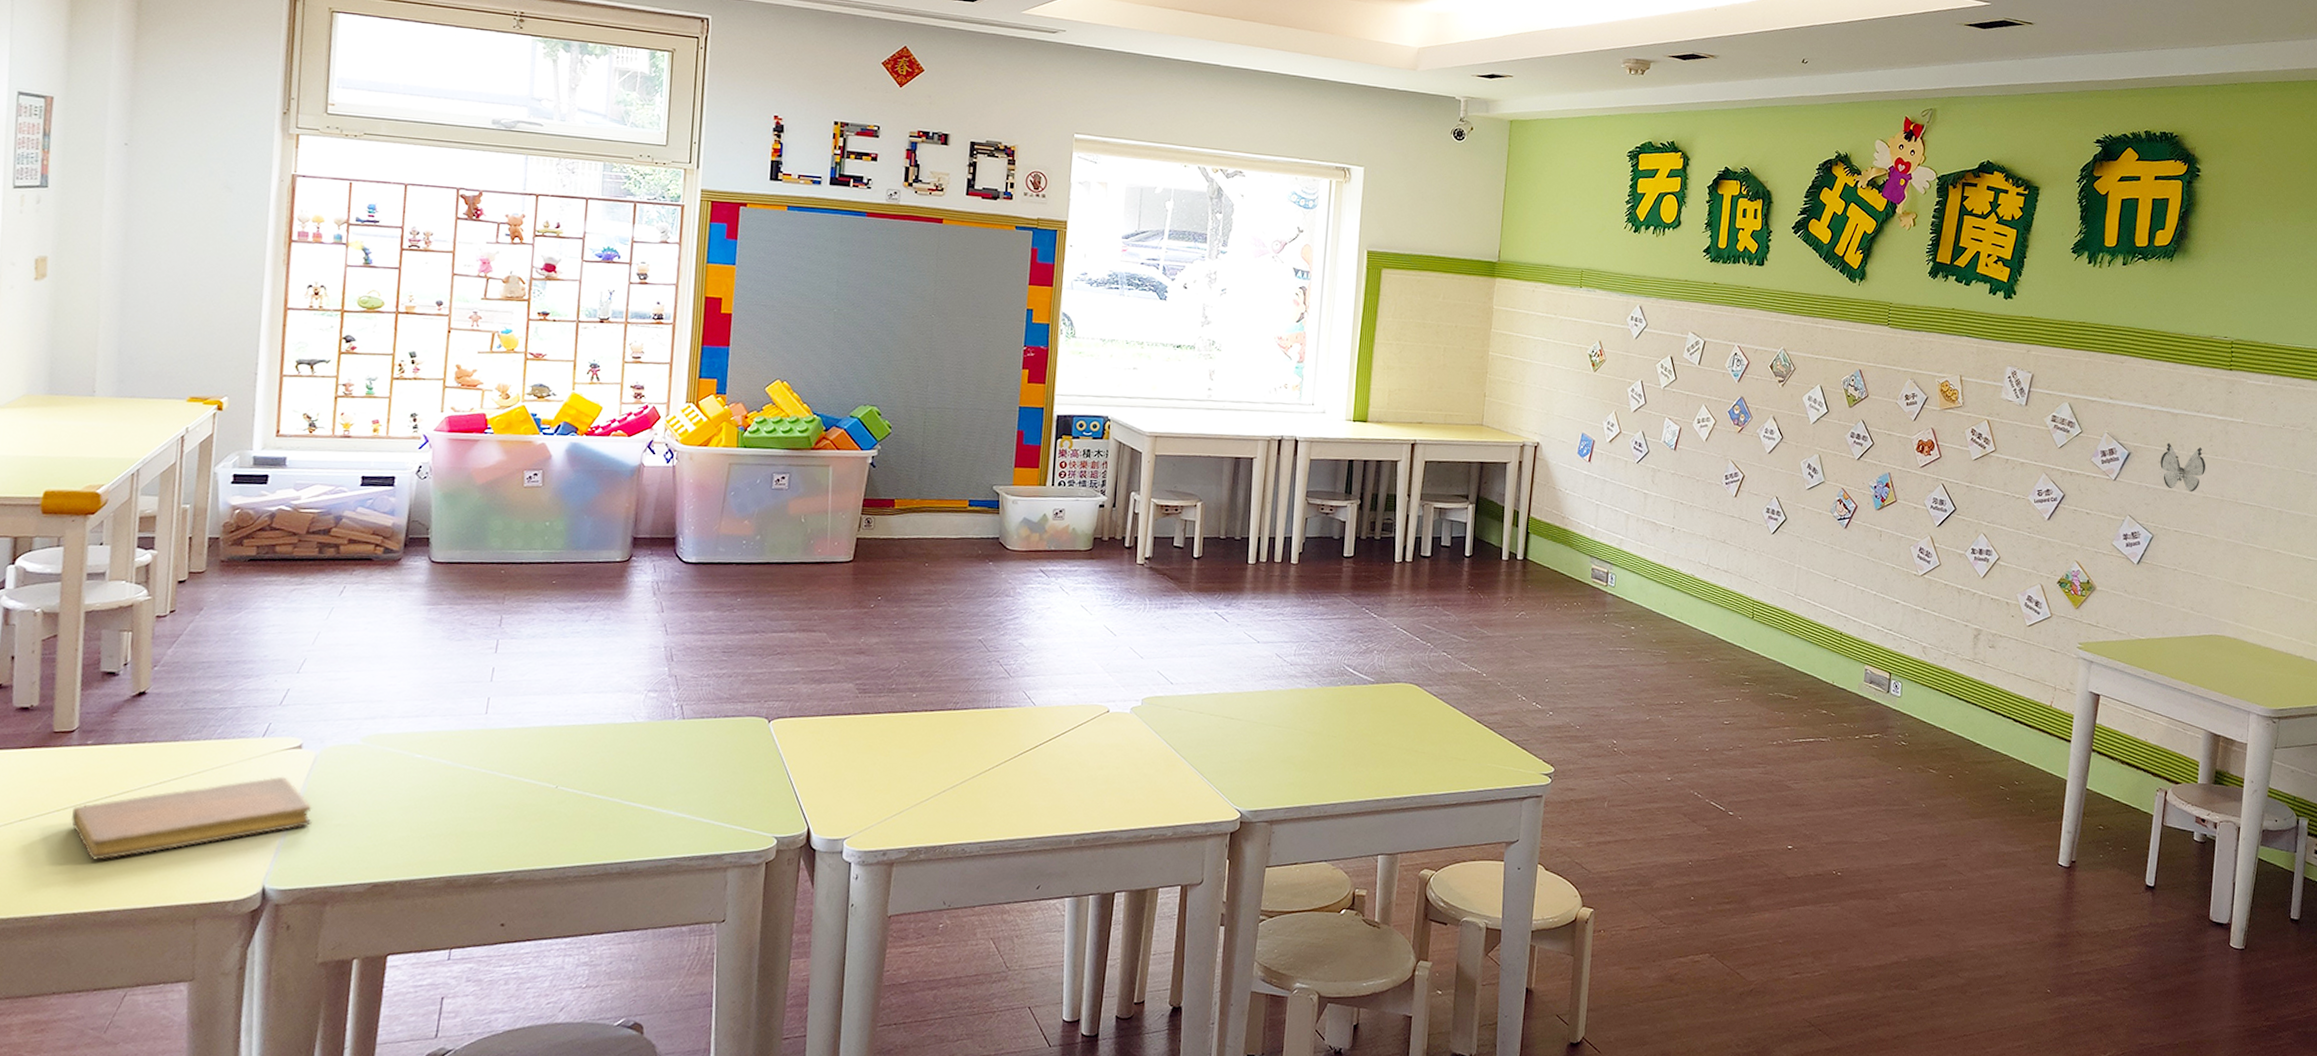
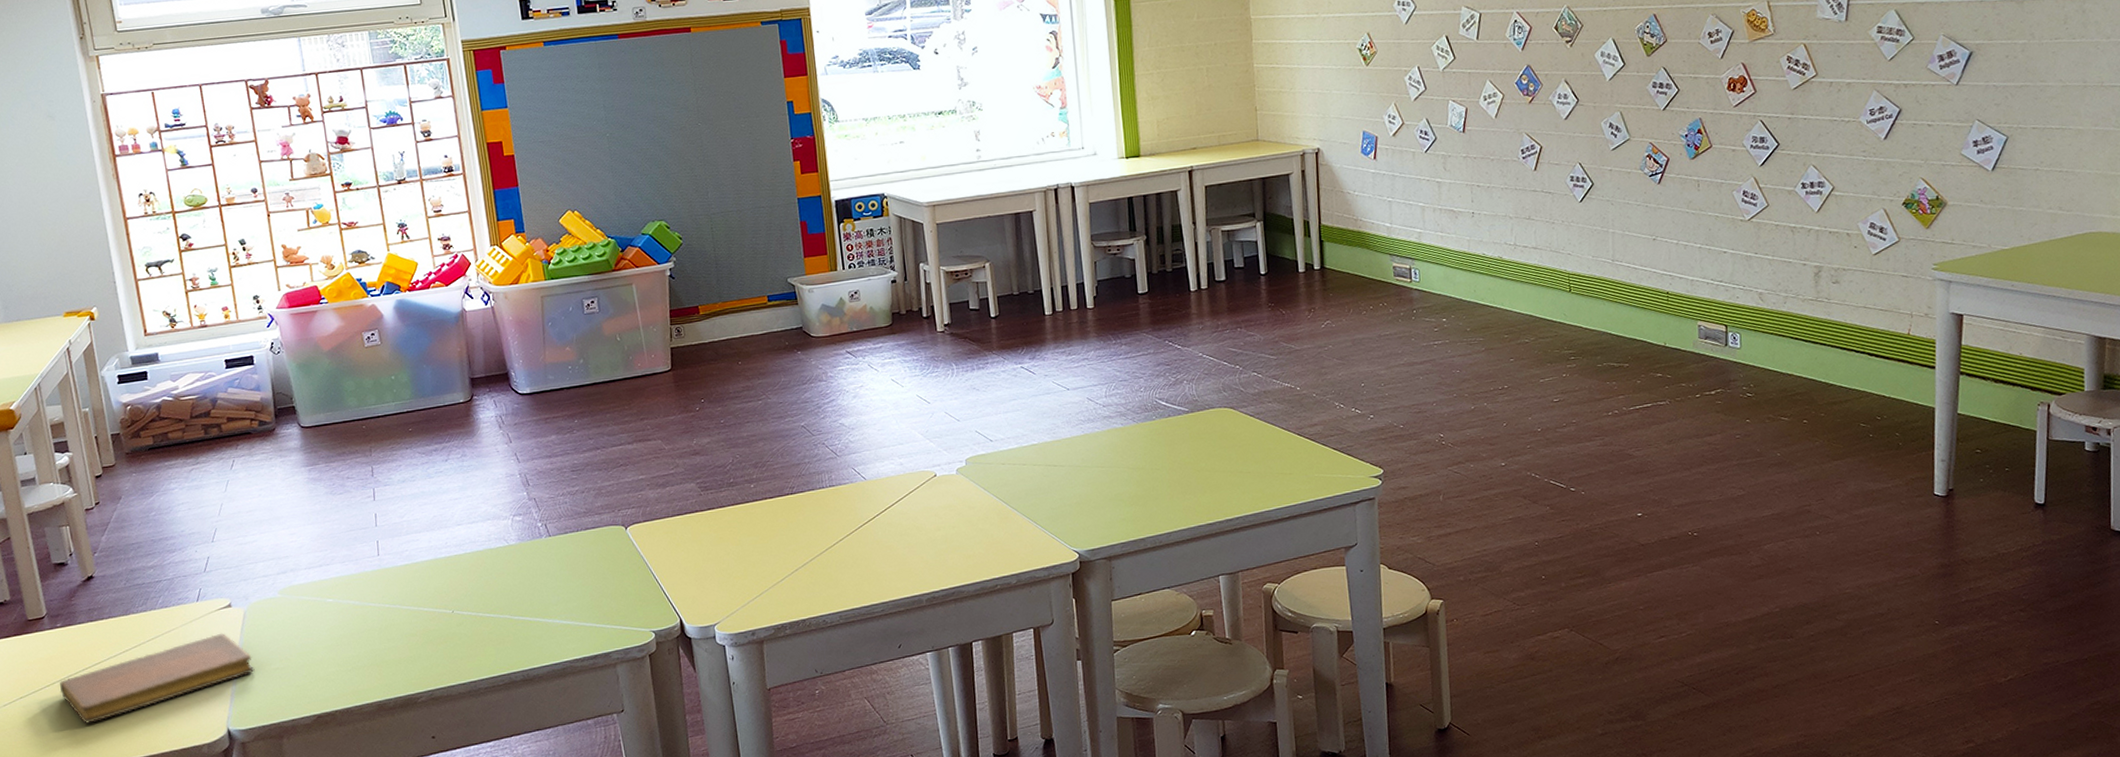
decorative butterfly: present [2159,443,2206,492] -> none [2008,33,2063,83]

